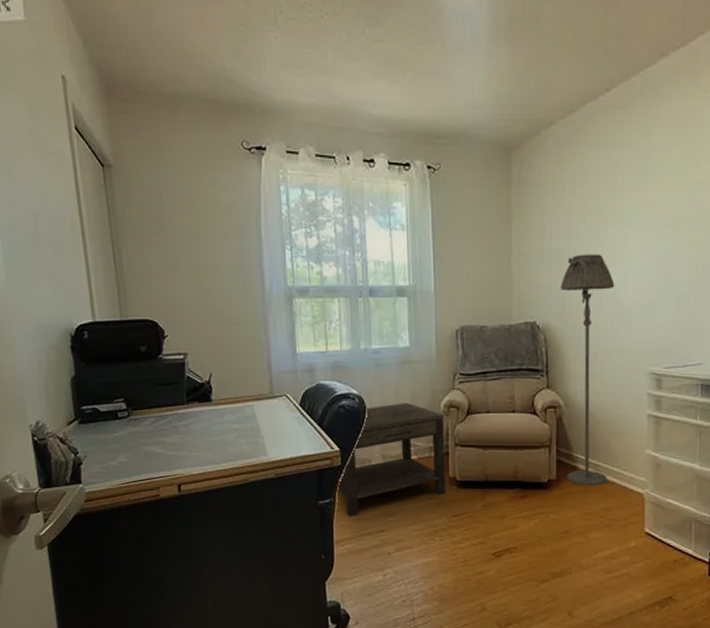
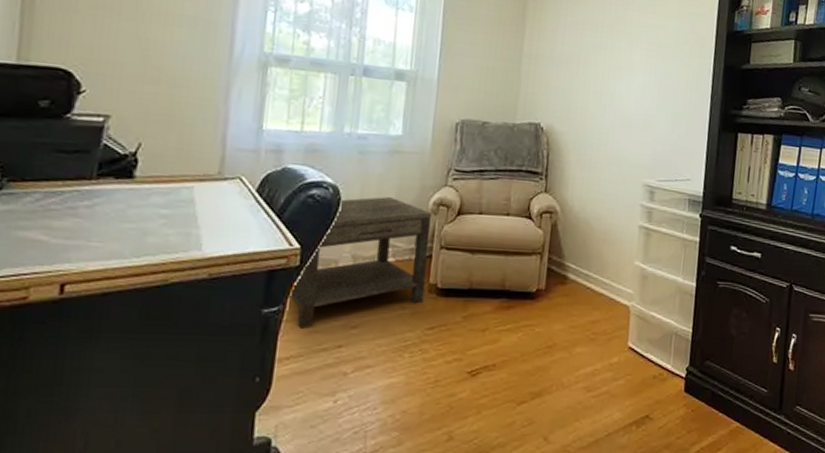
floor lamp: present [561,254,615,486] -> none [556,62,619,297]

